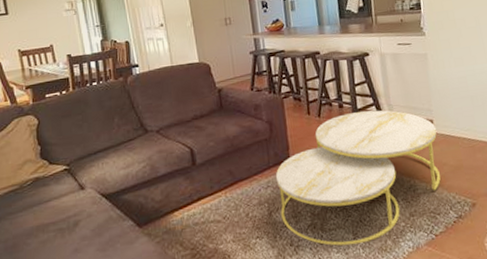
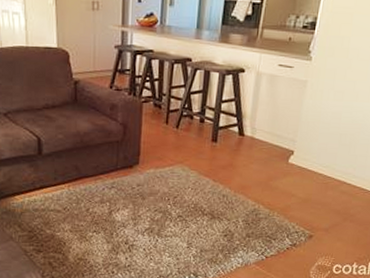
coffee table: present [275,110,441,246] -> none [121,129,295,253]

